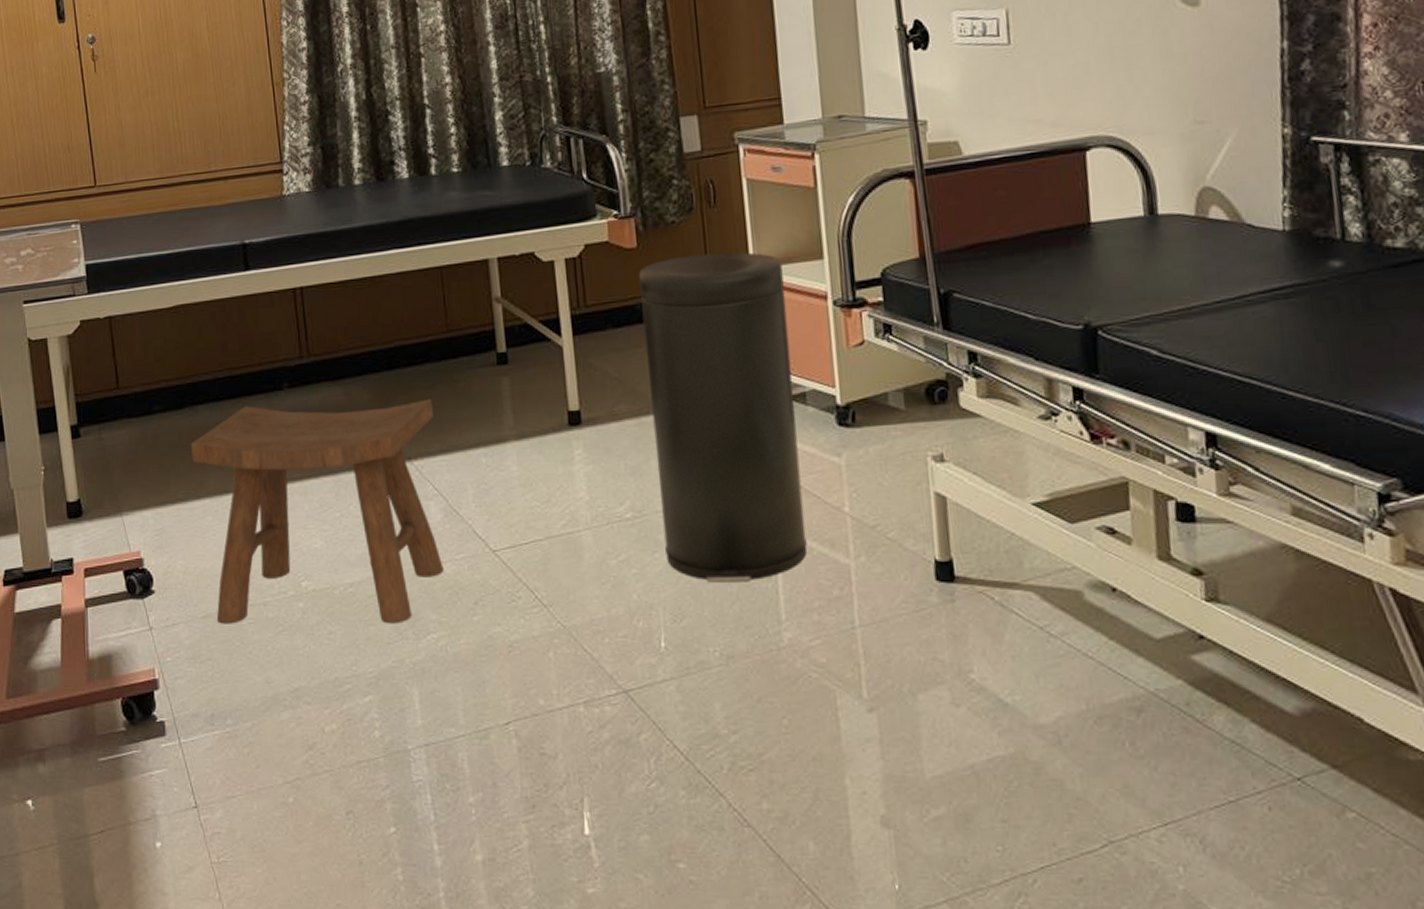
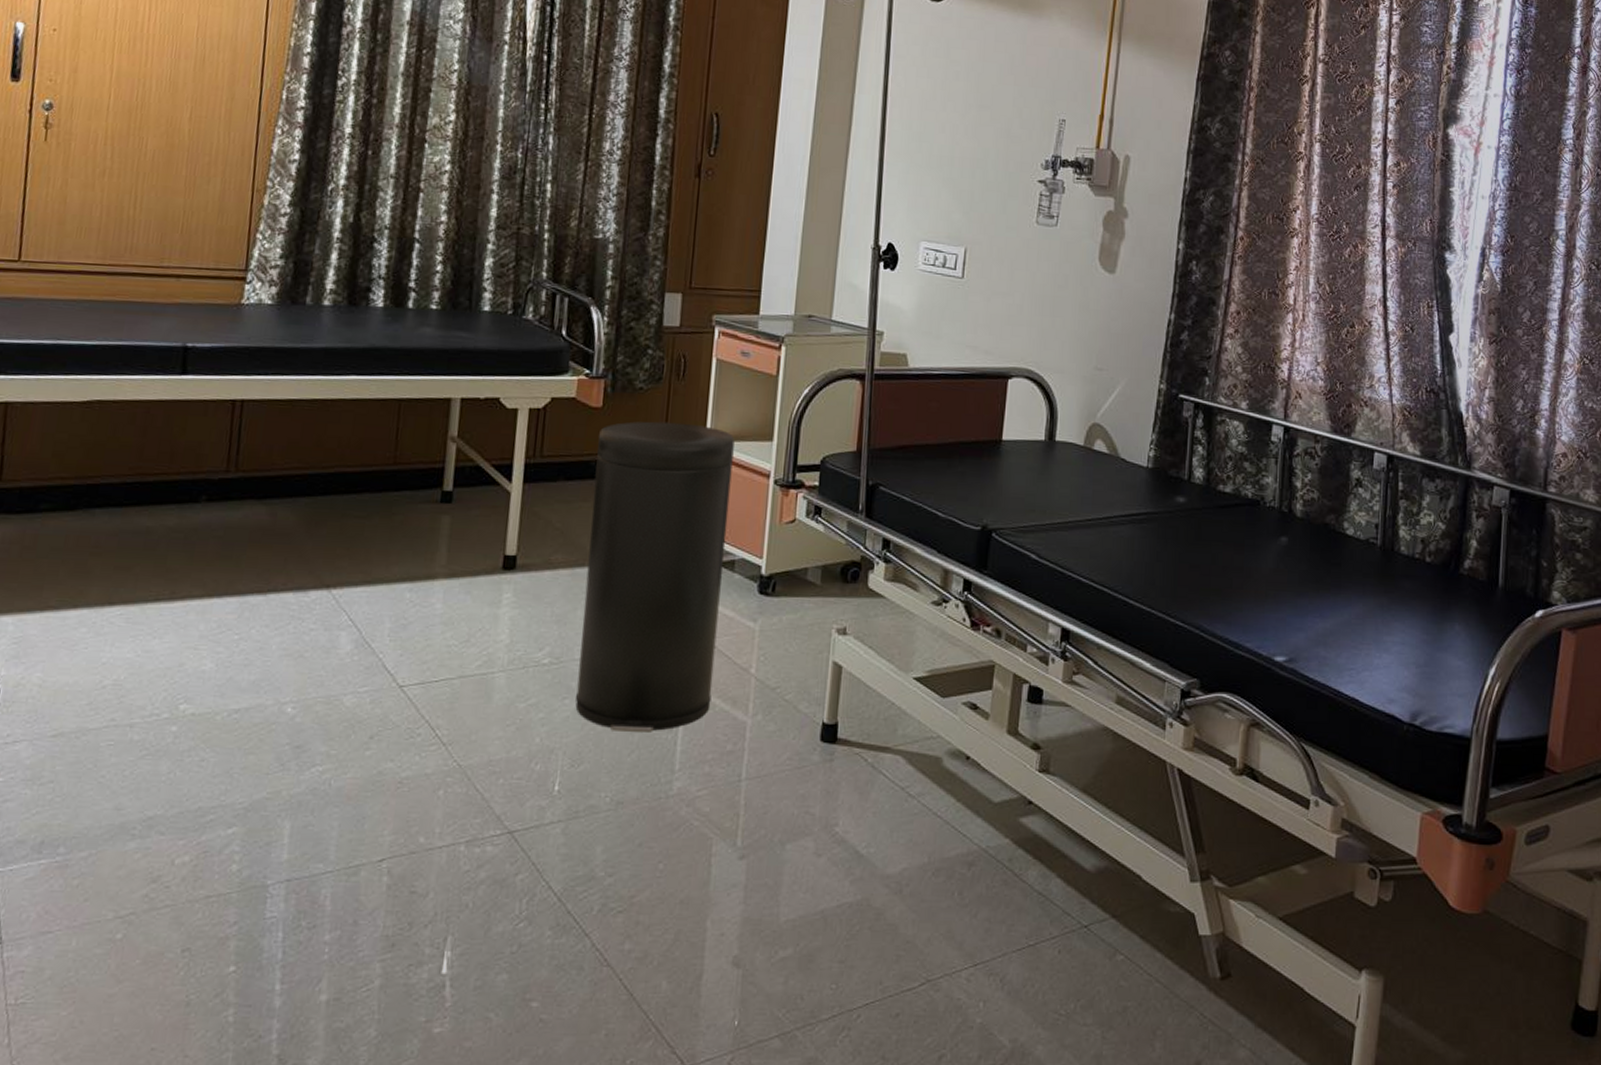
stool: present [190,398,444,624] -> none [70,515,365,754]

